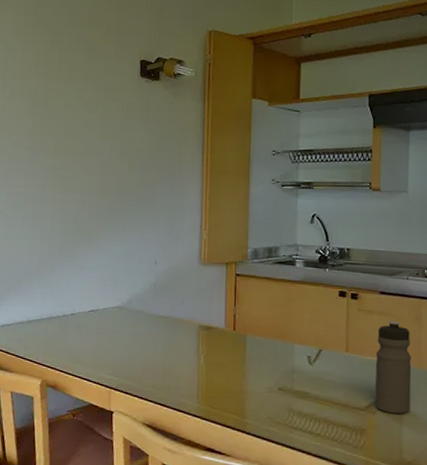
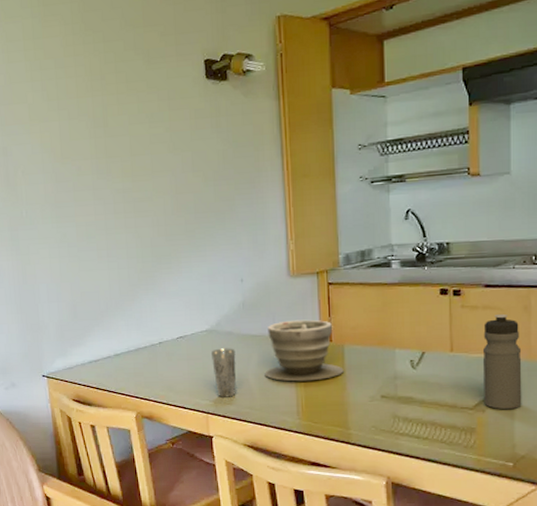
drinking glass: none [120,325,143,375] -> present [211,348,237,398]
planter: none [169,305,244,367] -> present [264,319,344,382]

